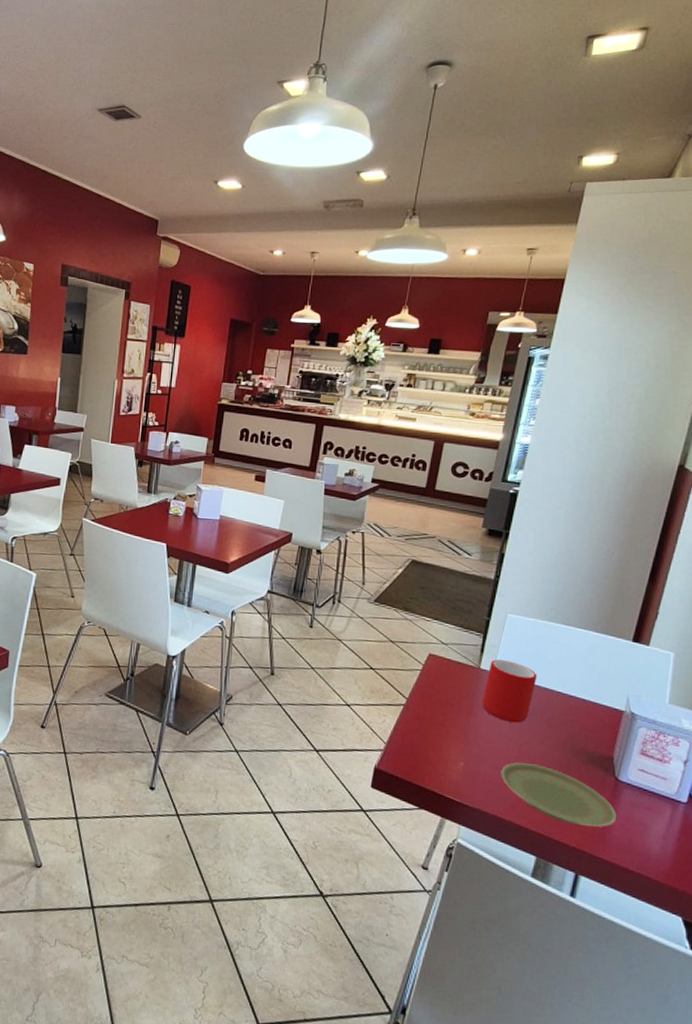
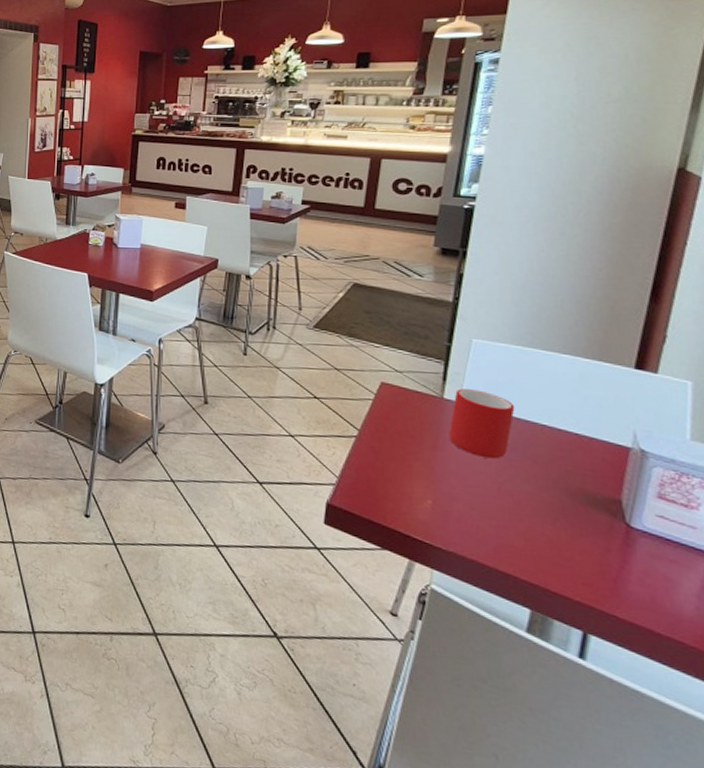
plate: present [501,762,617,827] -> none [478,502,633,580]

